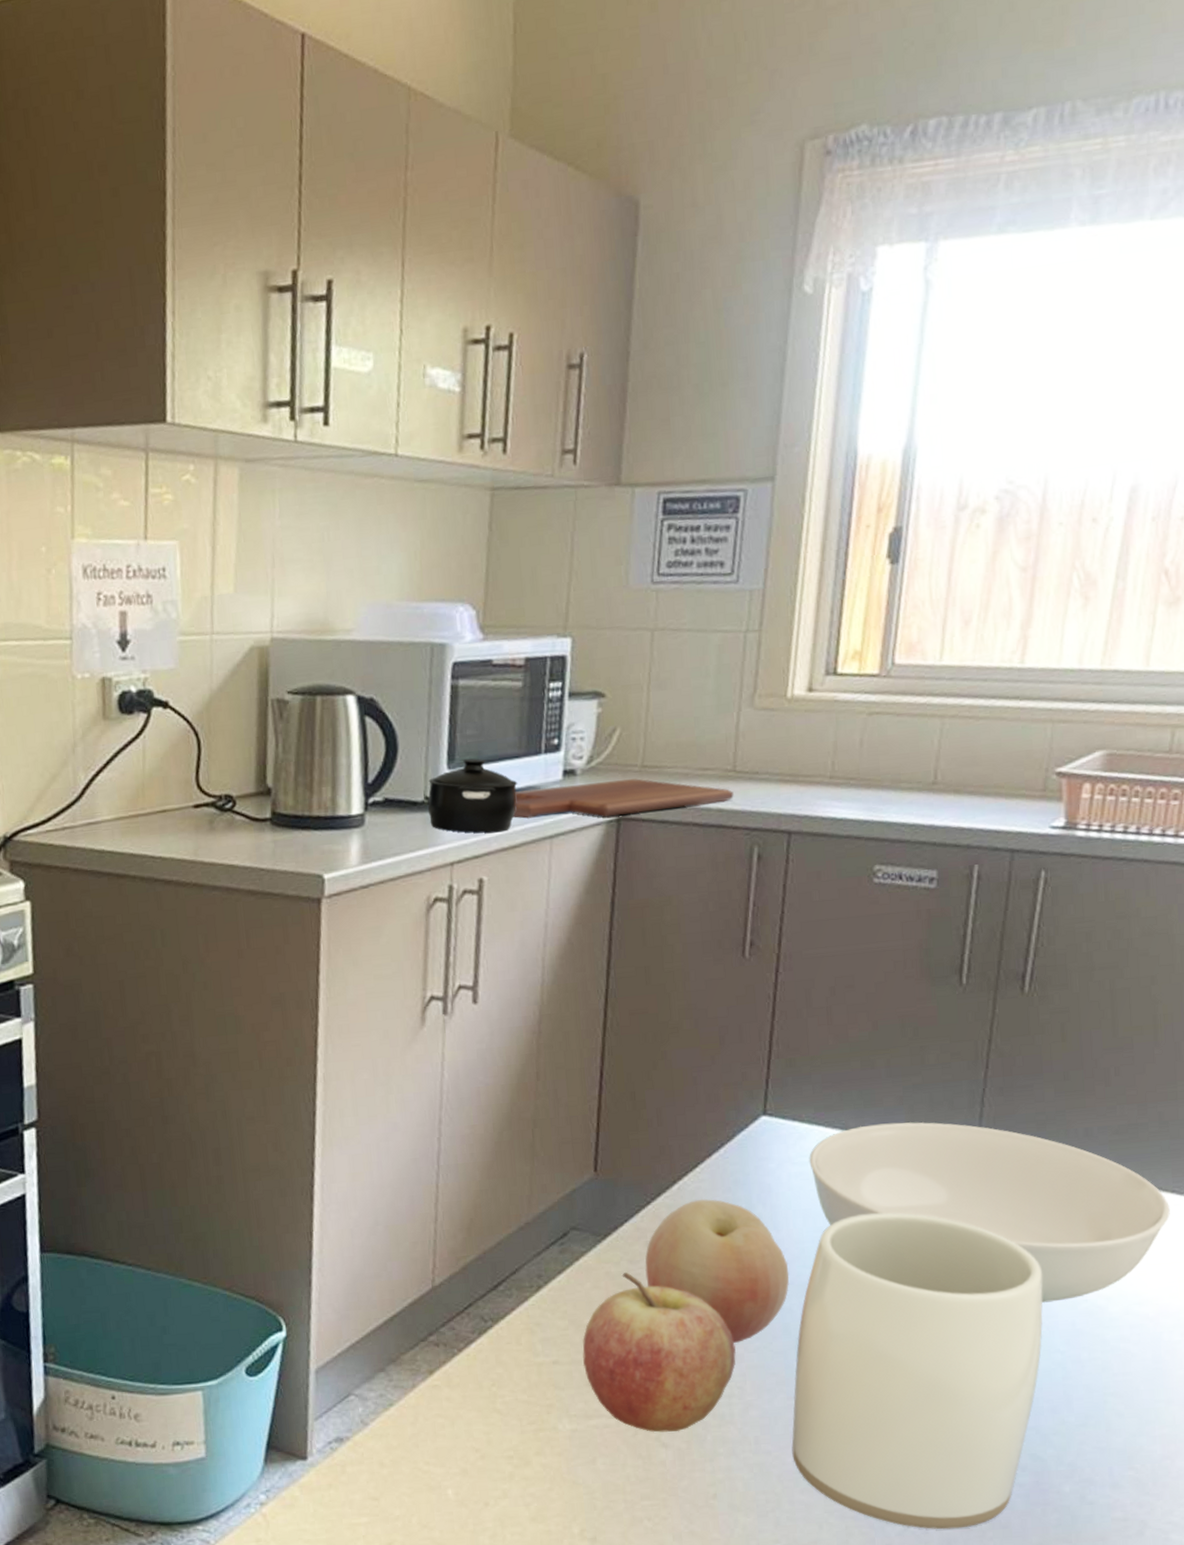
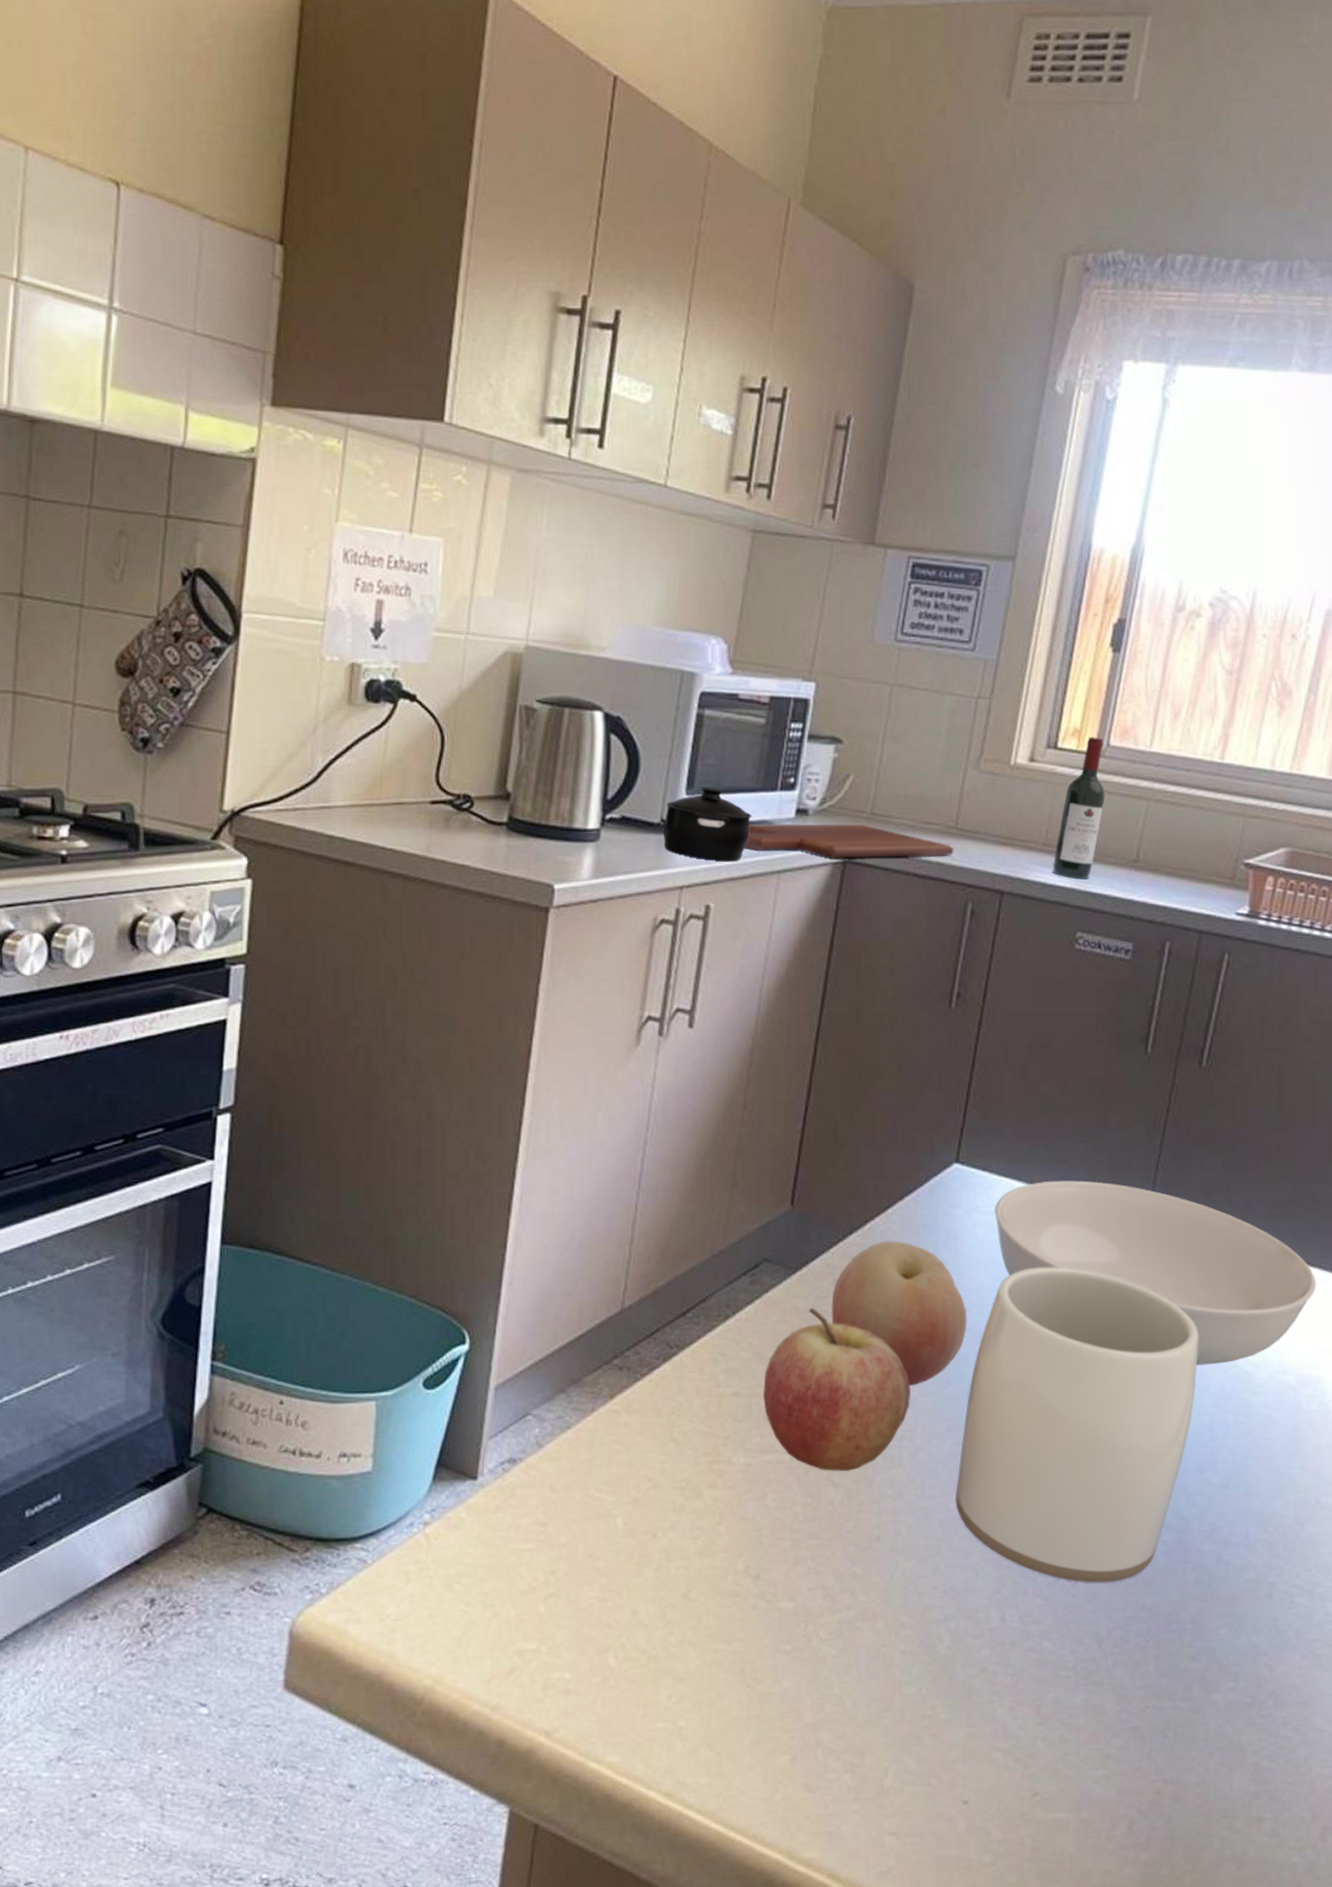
wine bottle: none [842,657,895,811] -> present [1053,737,1105,880]

